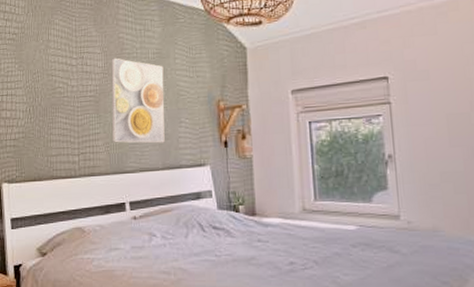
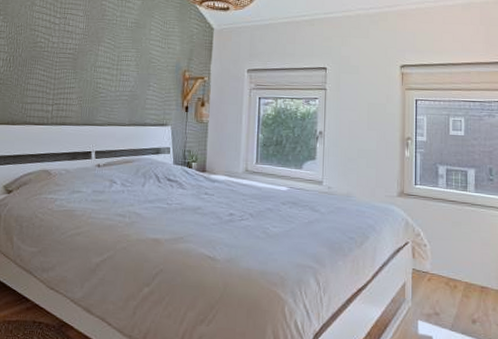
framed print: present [111,58,165,144] -> none [85,22,139,103]

